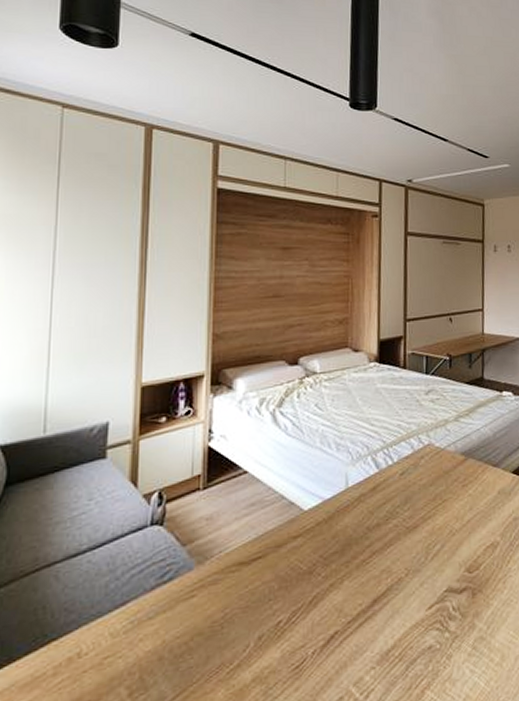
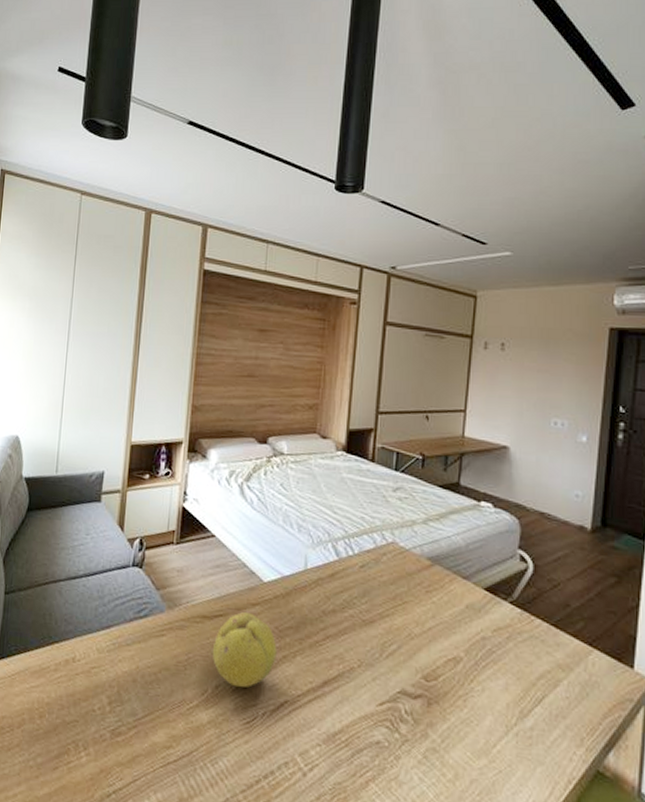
fruit: none [253,547,323,632] -> present [213,612,277,688]

